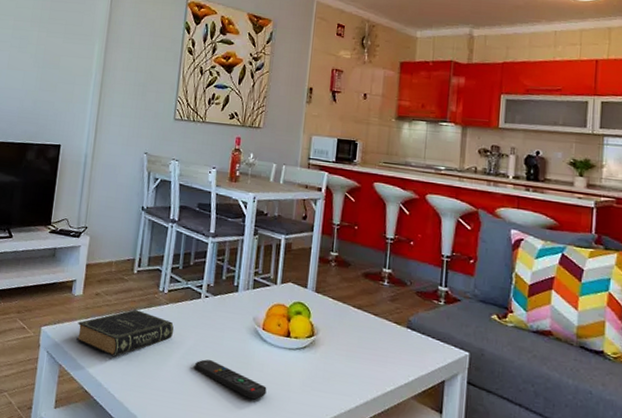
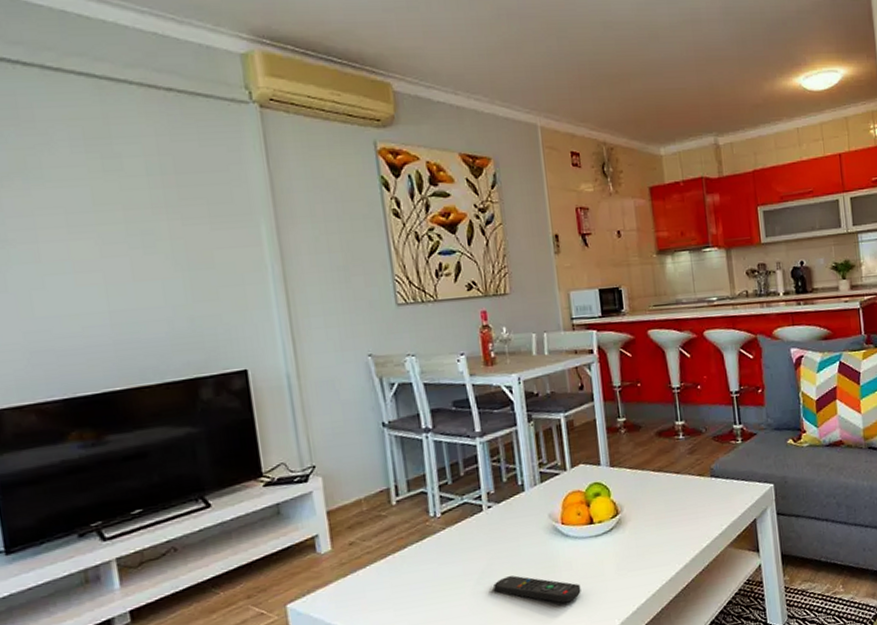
book: present [75,309,174,356] -> none [334,546,460,610]

